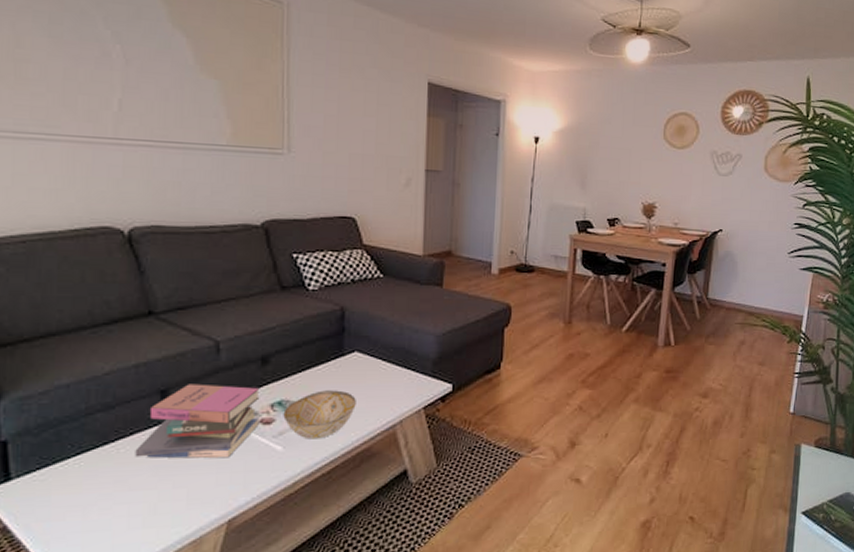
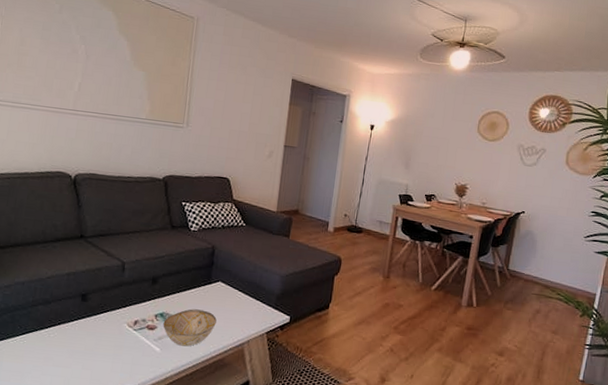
books: present [135,383,260,459] -> none [59,292,149,352]

